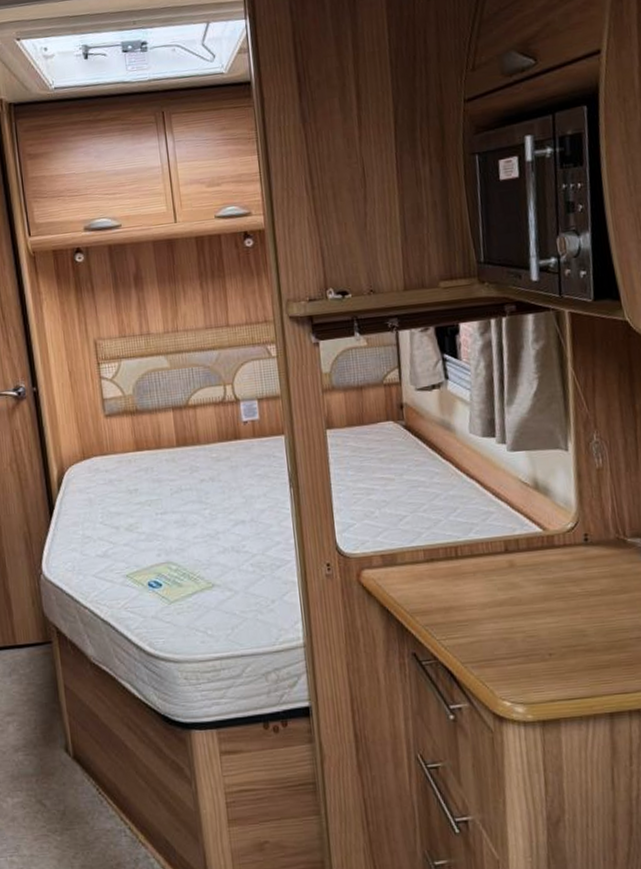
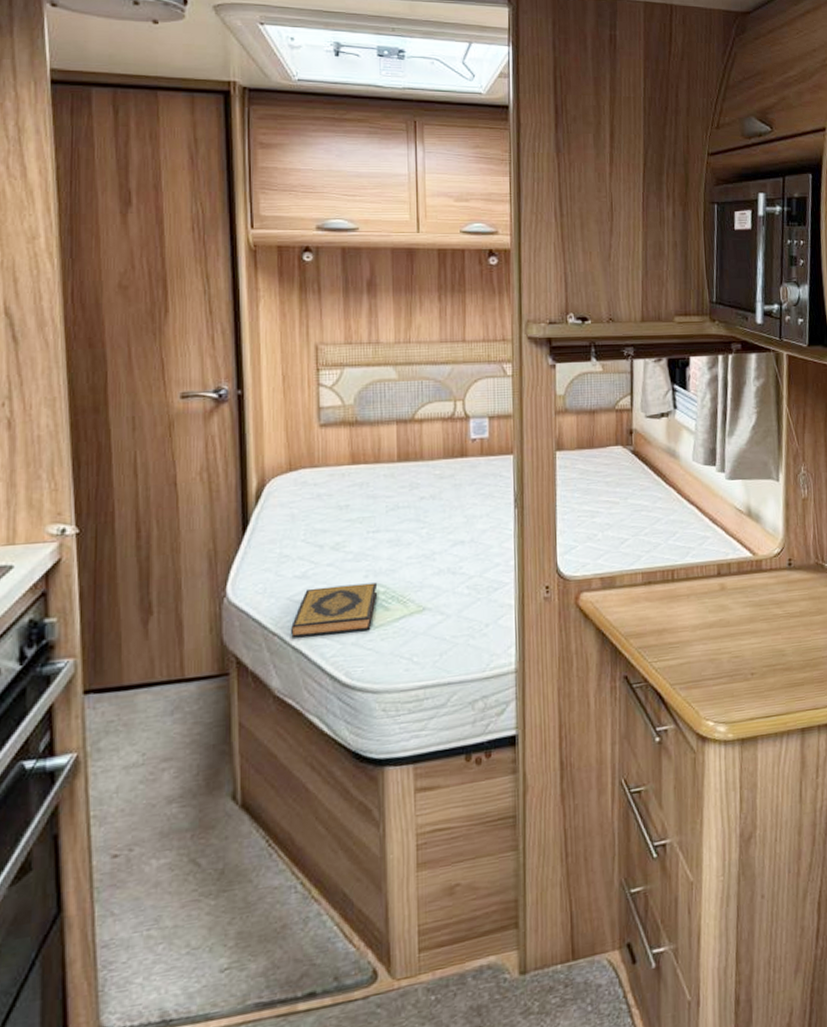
hardback book: none [98,561,171,610] -> present [290,582,378,637]

